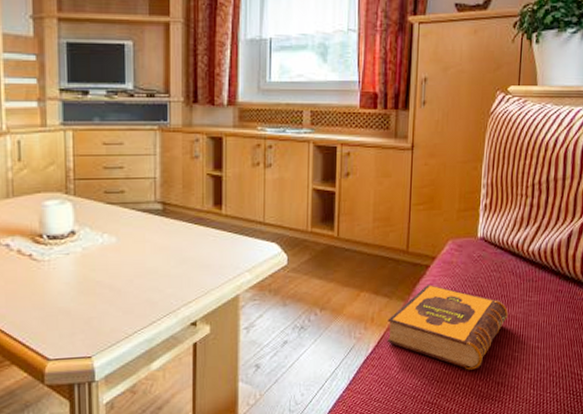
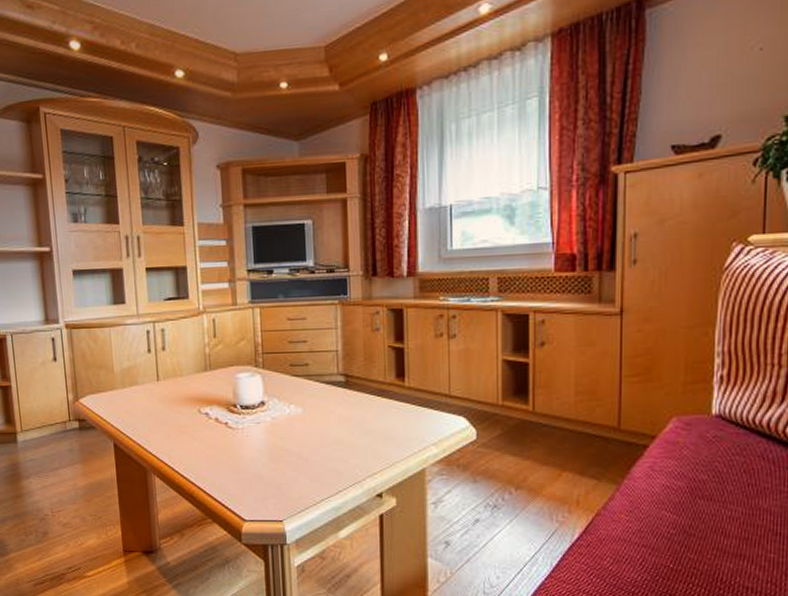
hardback book: present [387,285,508,370] -> none [596,467,758,569]

